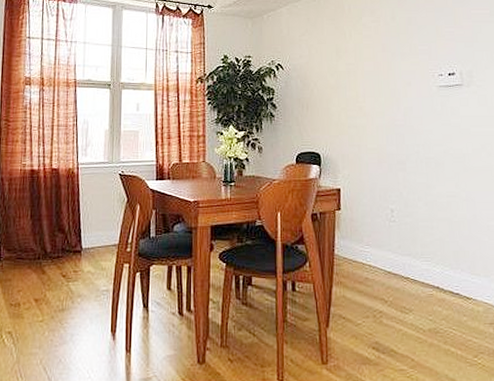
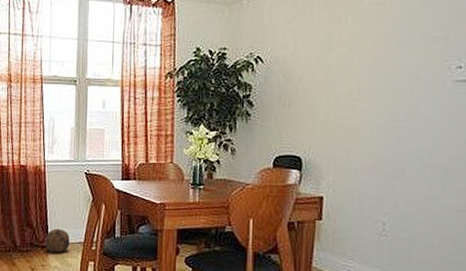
soccer ball: none [78,232,104,256] -> present [45,228,70,253]

